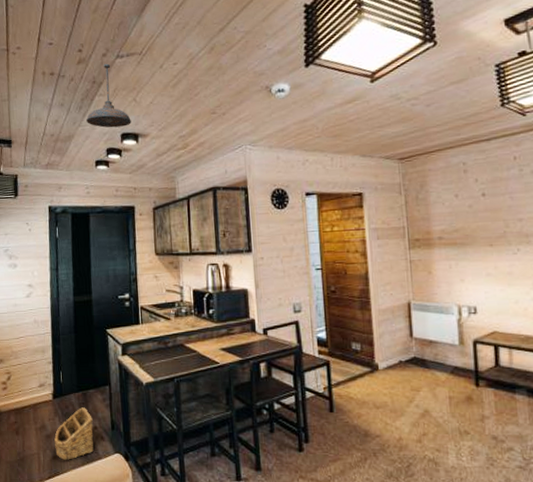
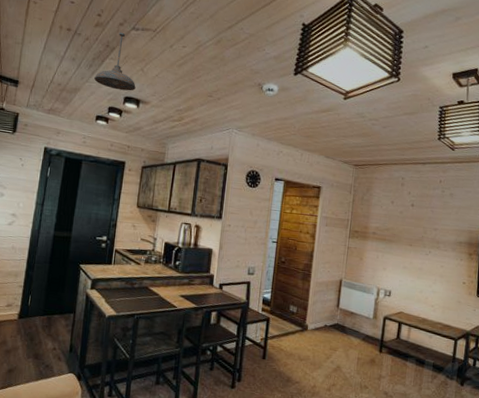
basket: present [54,407,94,460] -> none [12,329,53,374]

